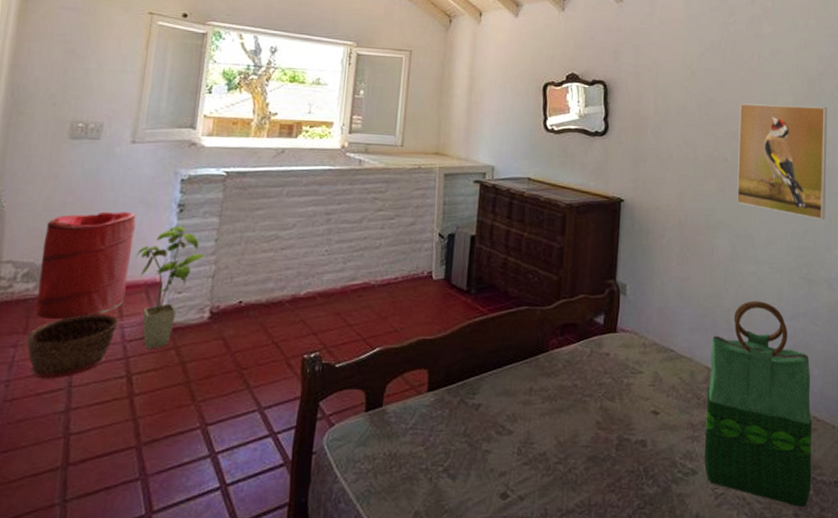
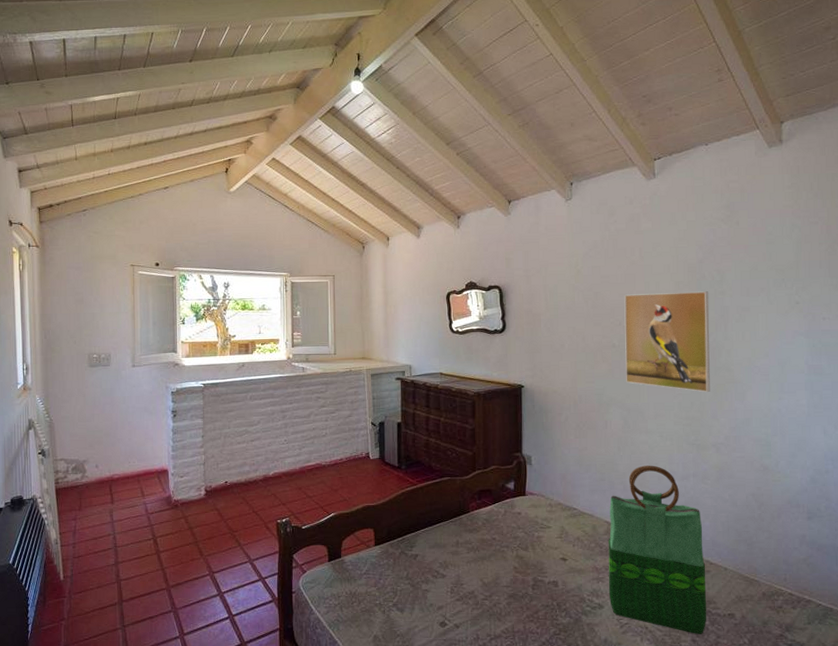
basket: present [26,313,118,379] -> none [82,494,141,542]
laundry hamper: present [35,211,136,320] -> none [82,418,144,500]
house plant: present [136,226,208,349] -> none [147,428,198,519]

